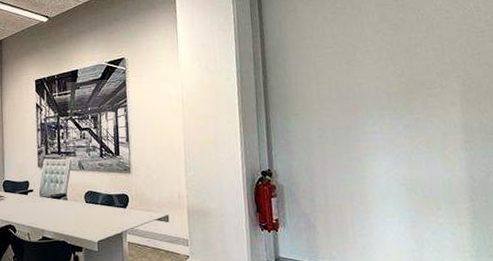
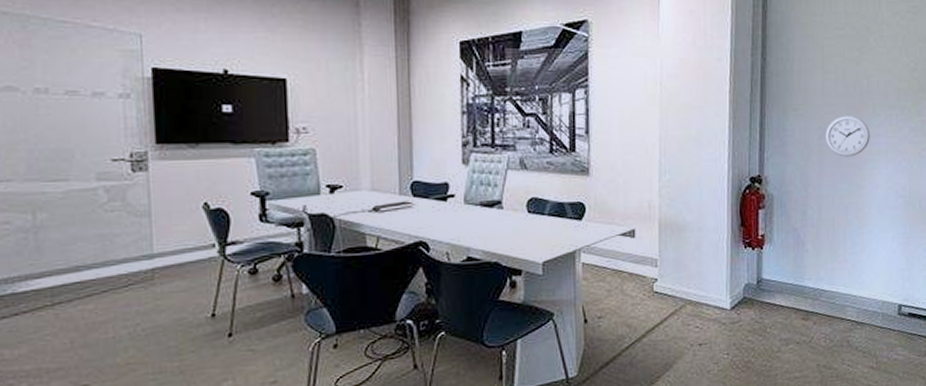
wall clock: none [324,117,367,152] -> present [825,116,870,157]

